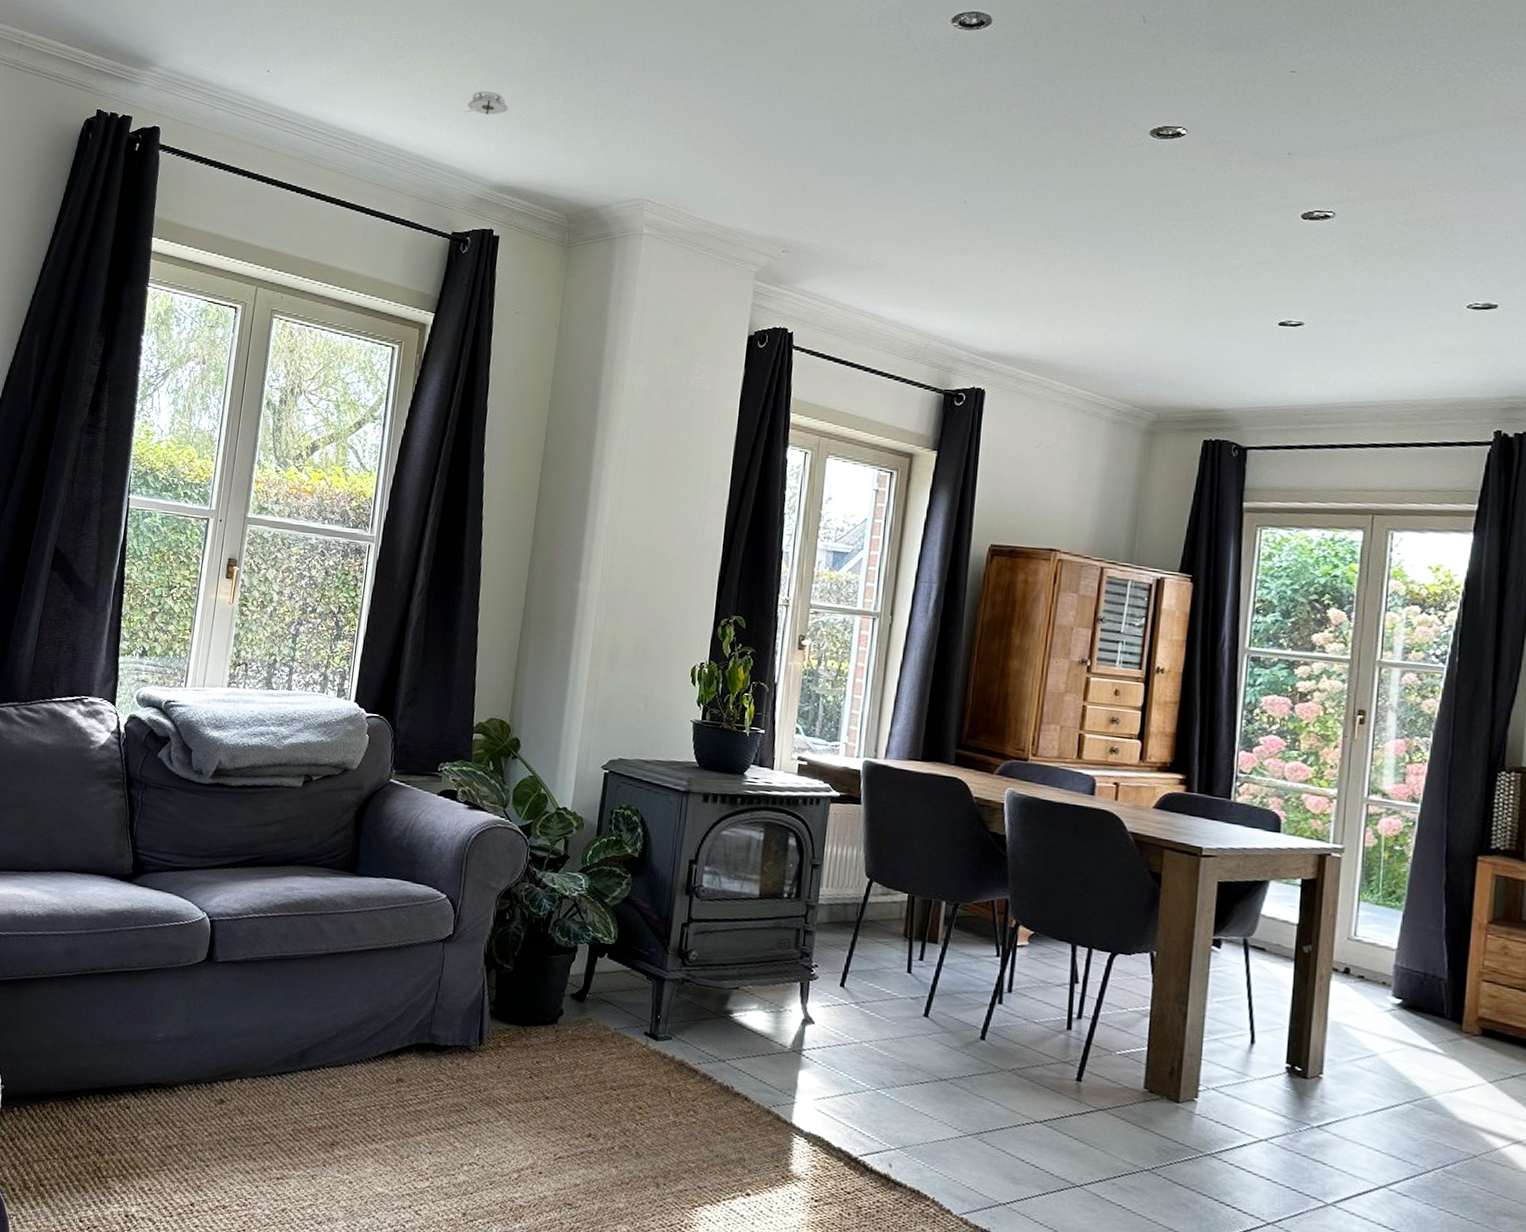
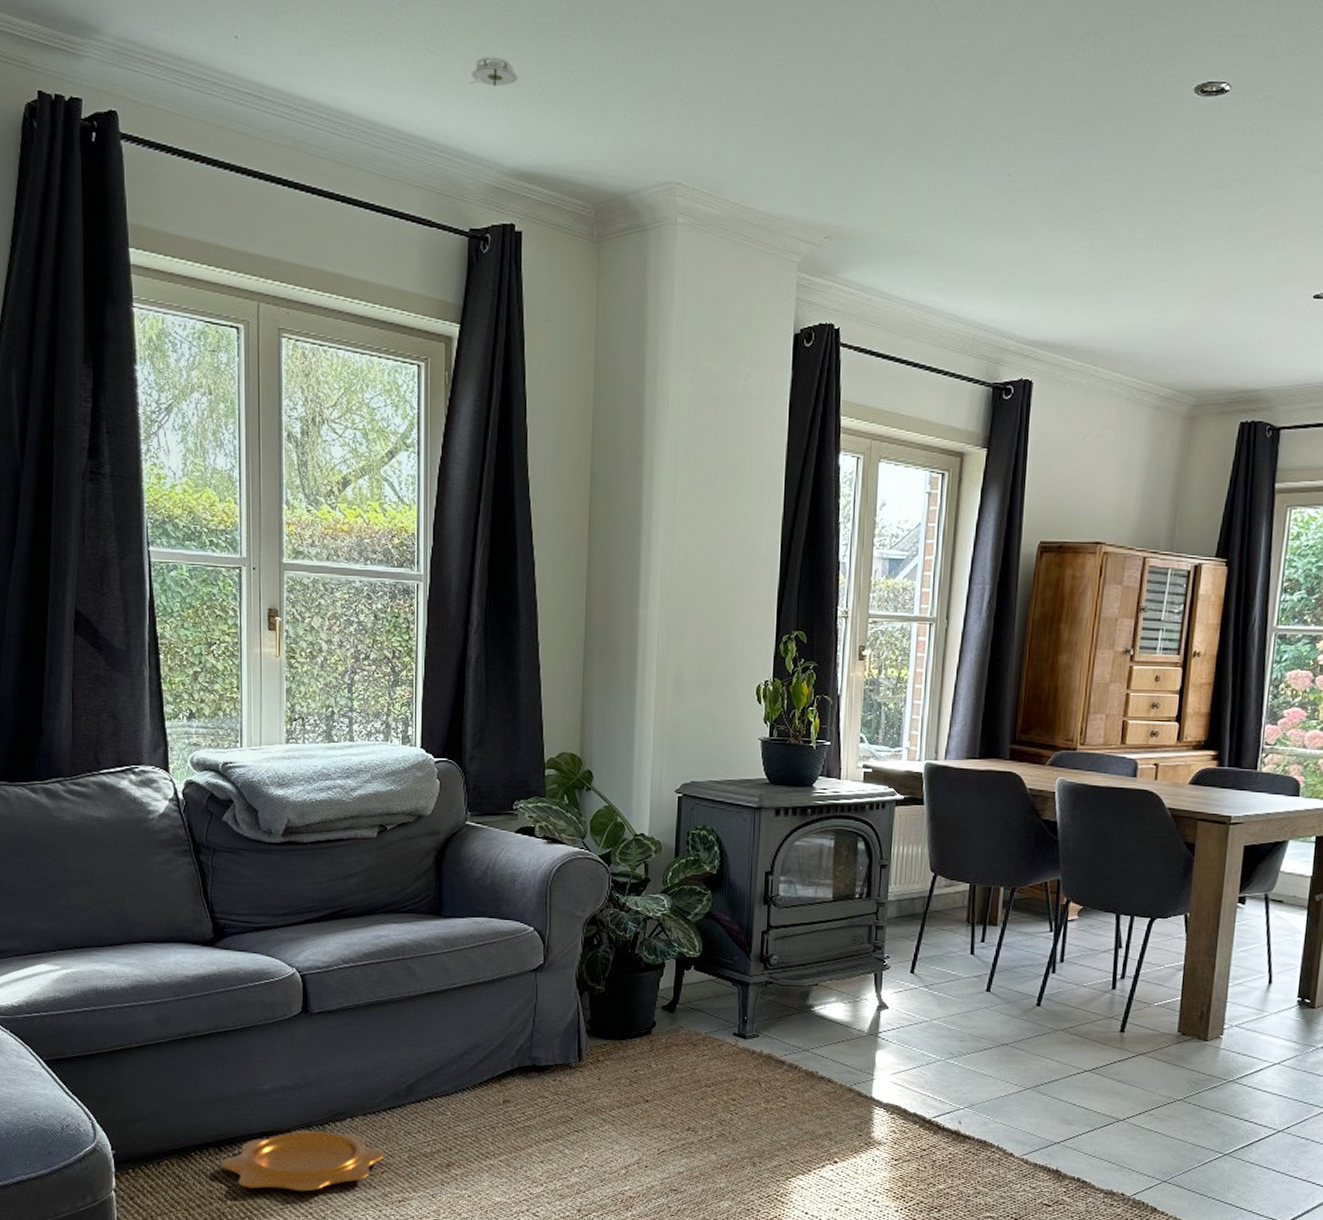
decorative bowl: none [104,1086,269,1155] -> present [221,1130,384,1192]

